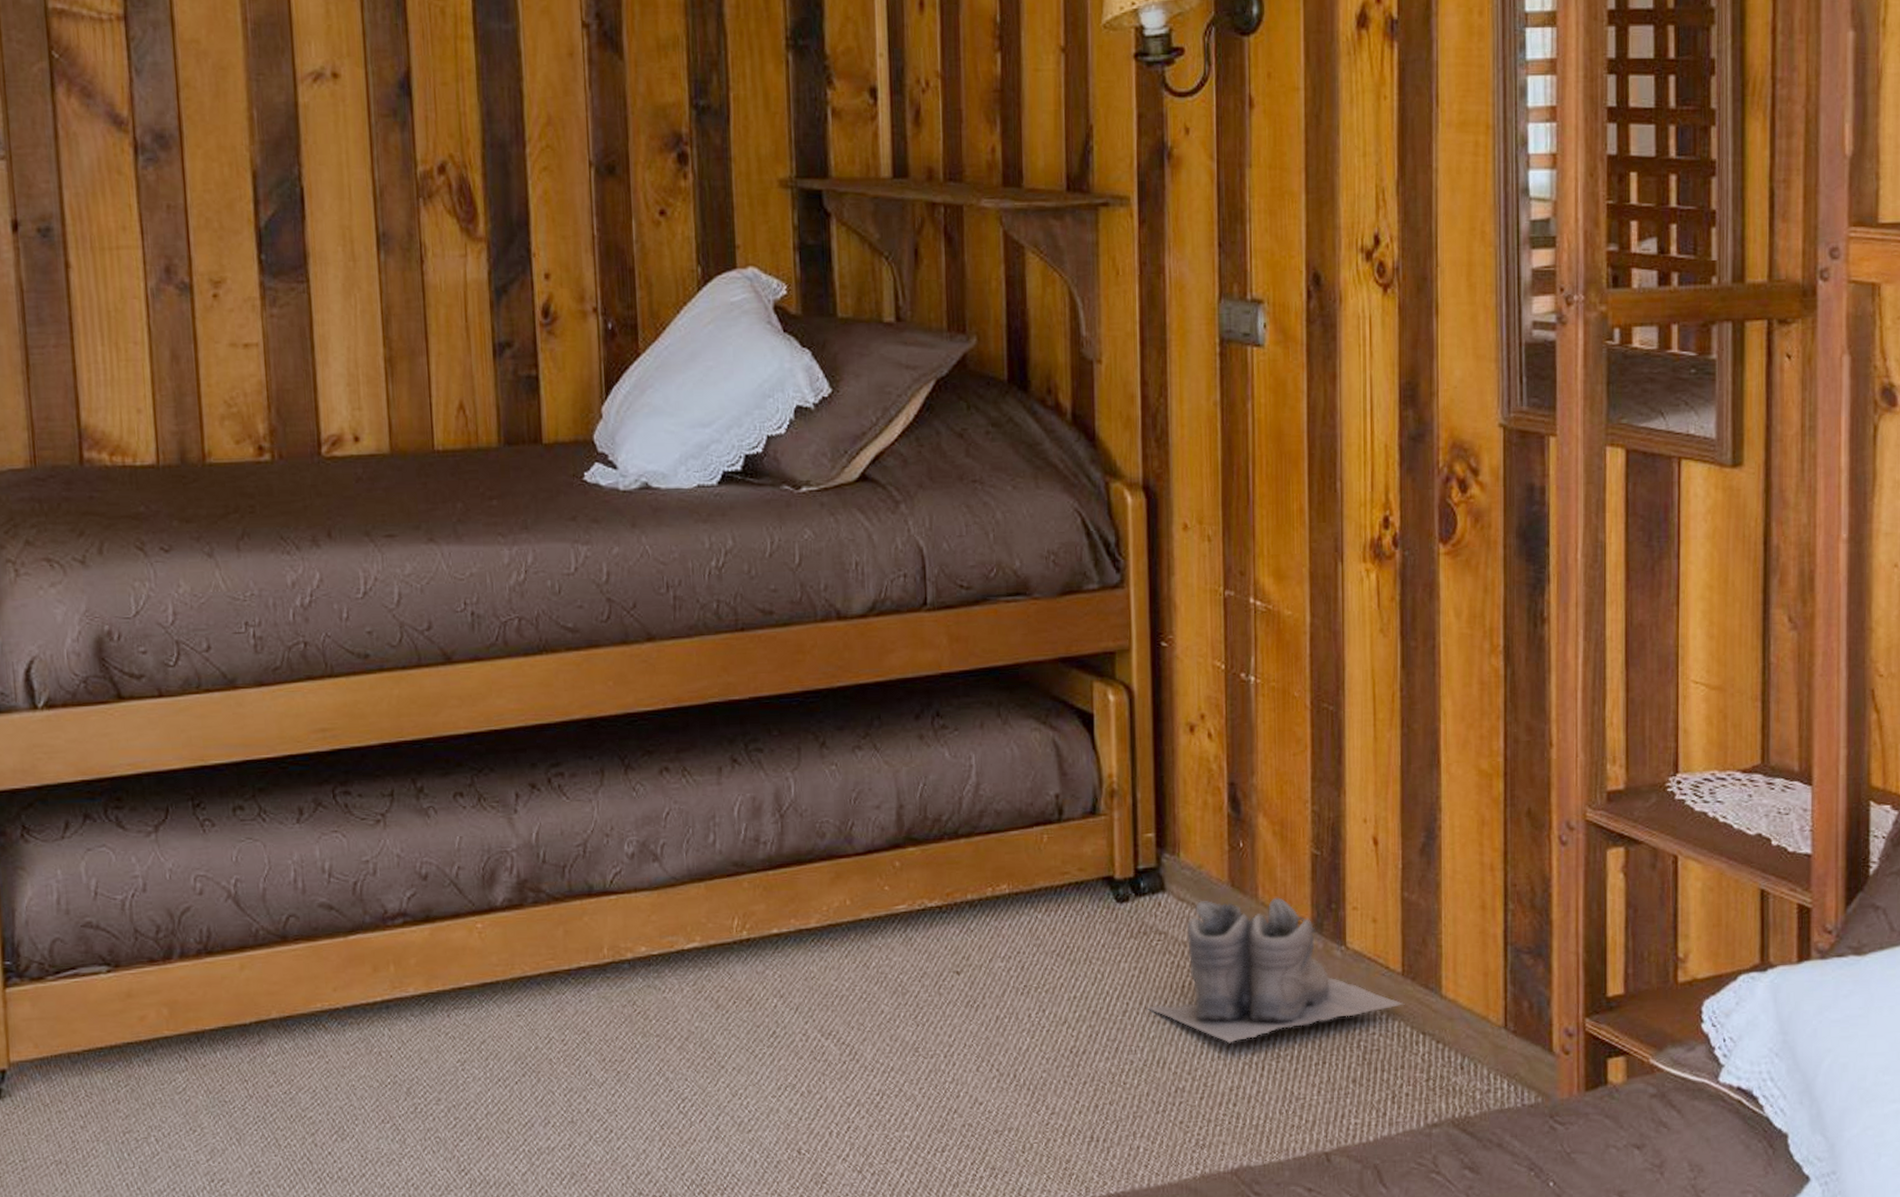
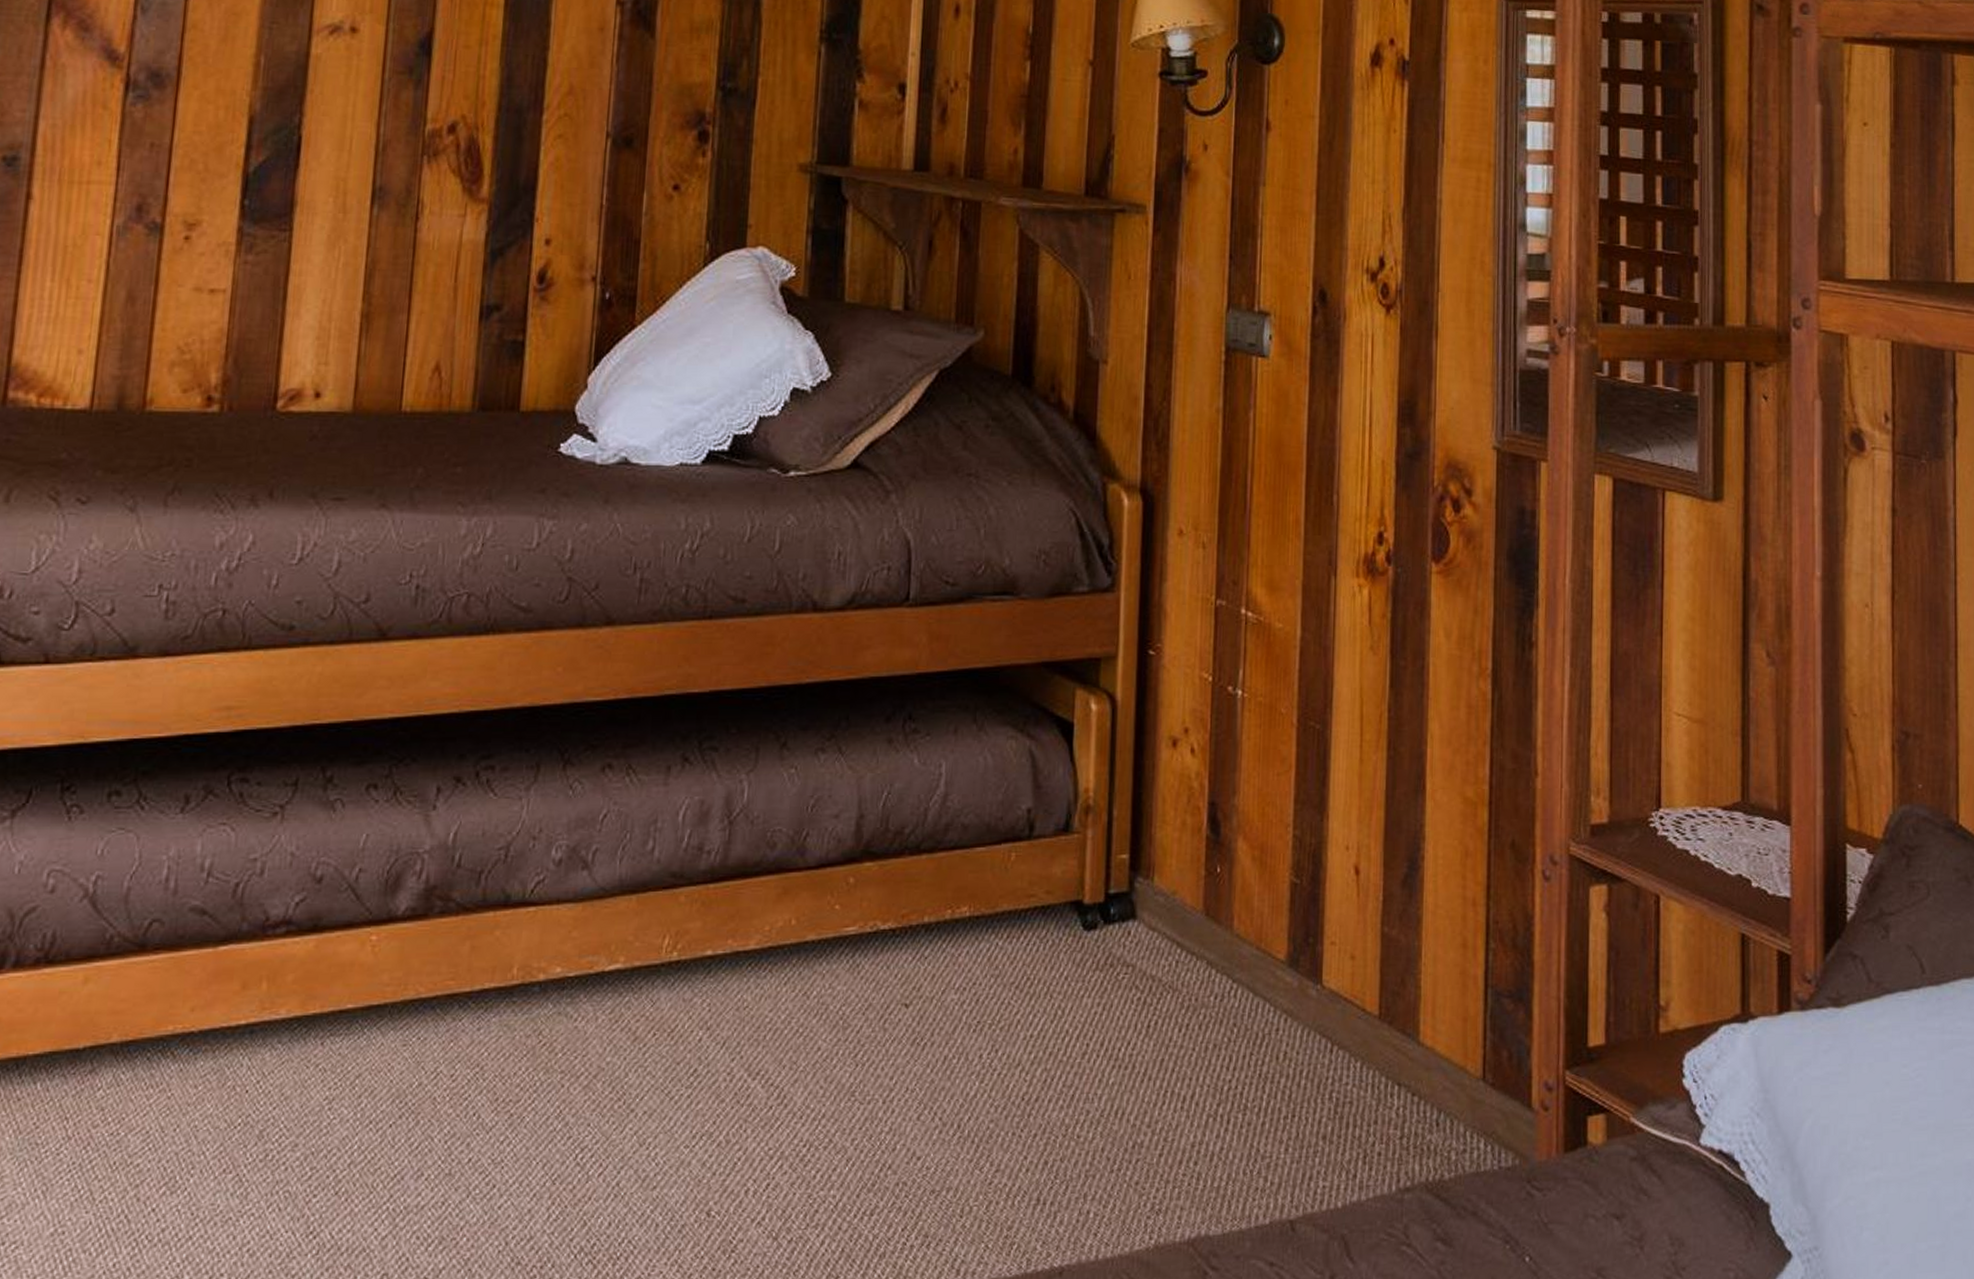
boots: present [1146,897,1405,1044] -> none [1107,929,1381,1092]

